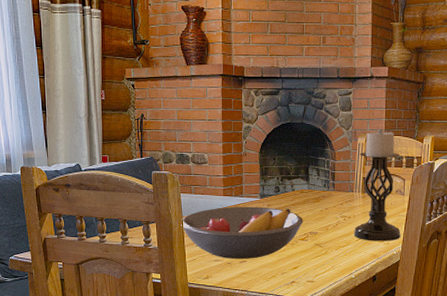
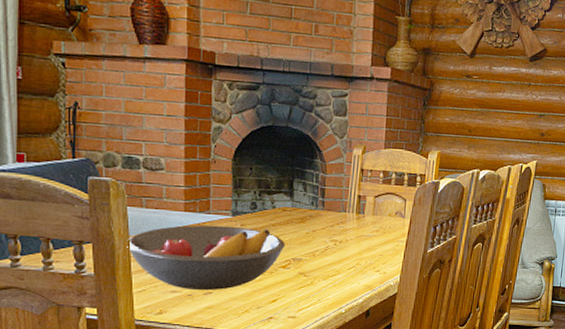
candle holder: present [353,128,401,242] -> none [345,139,402,271]

